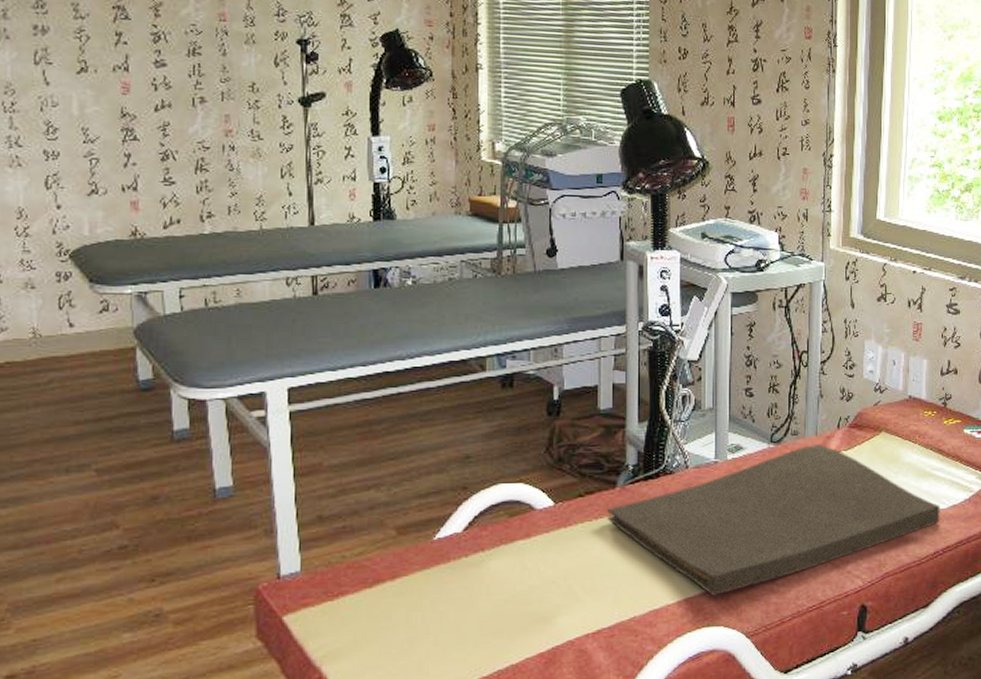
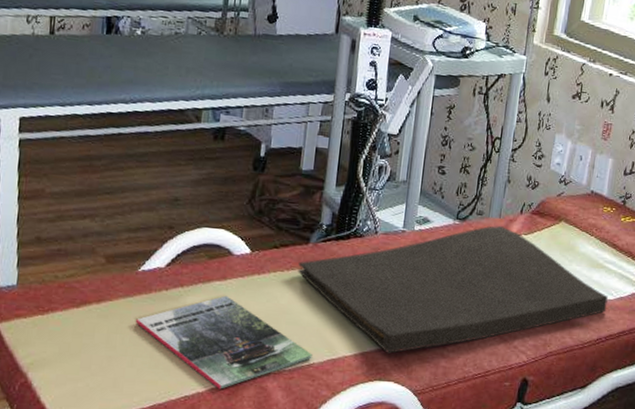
magazine: none [435,554,632,658] -> present [135,295,313,389]

